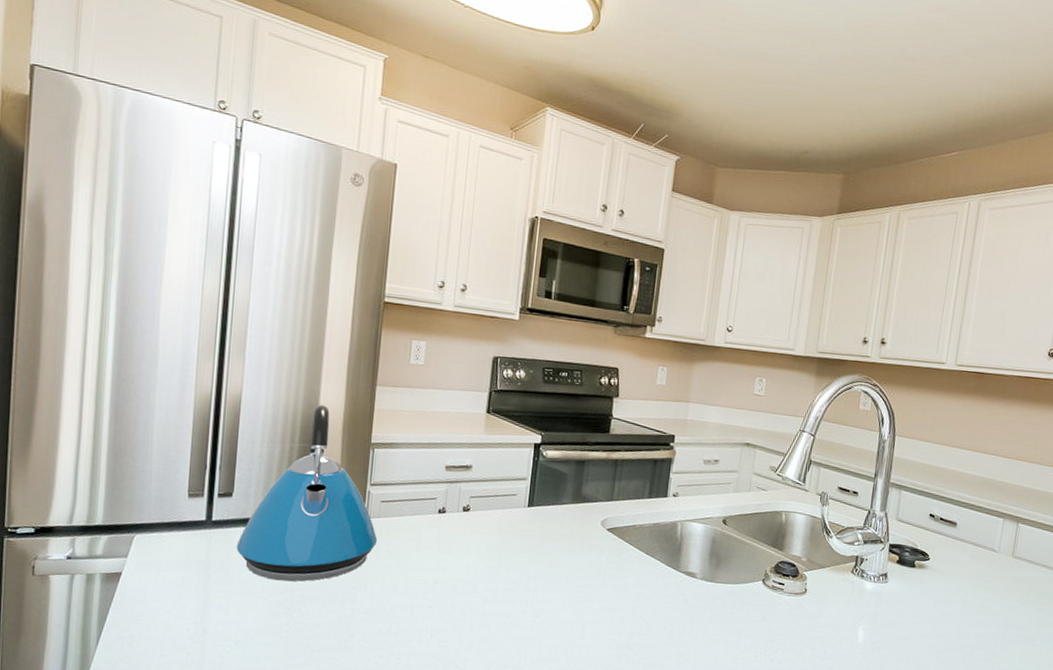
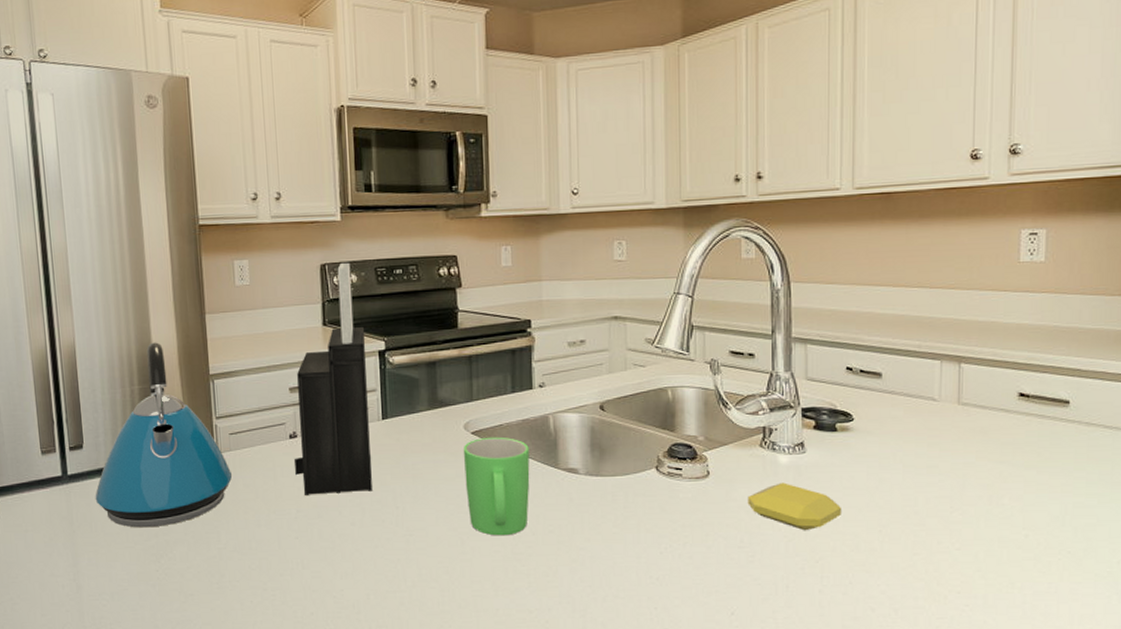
knife block: none [439,358,524,572] -> present [295,262,372,495]
mug: none [593,535,656,627] -> present [463,436,530,536]
soap bar: none [834,606,910,650] -> present [747,482,842,531]

